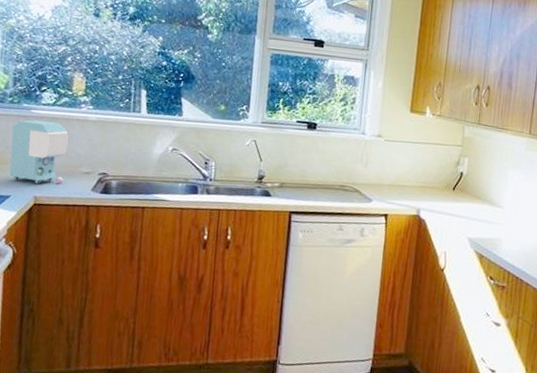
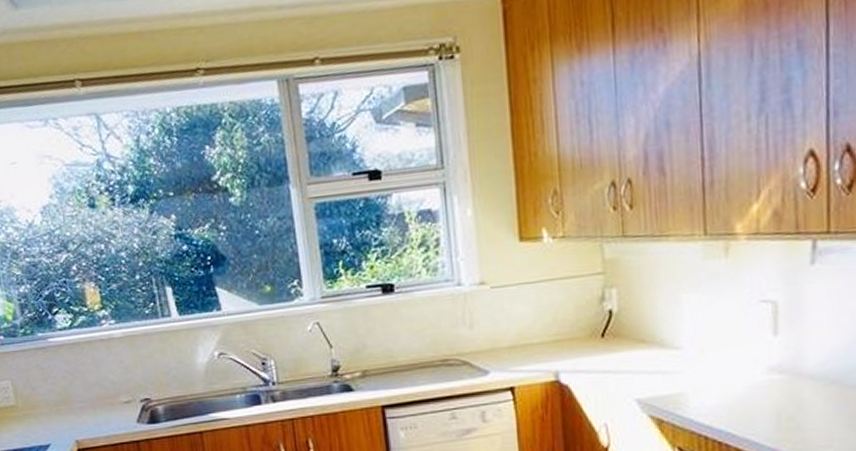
dispenser: present [9,120,69,184] -> none [33,348,103,425]

